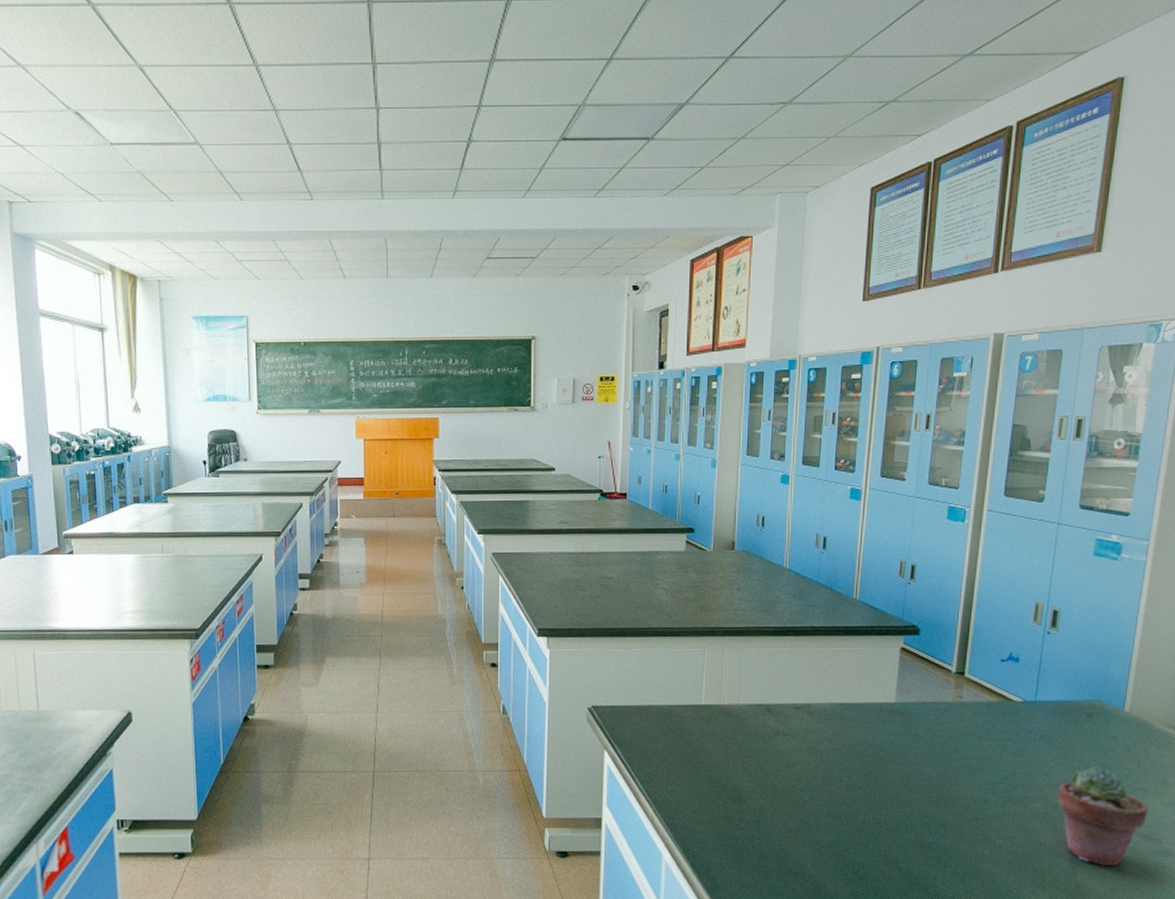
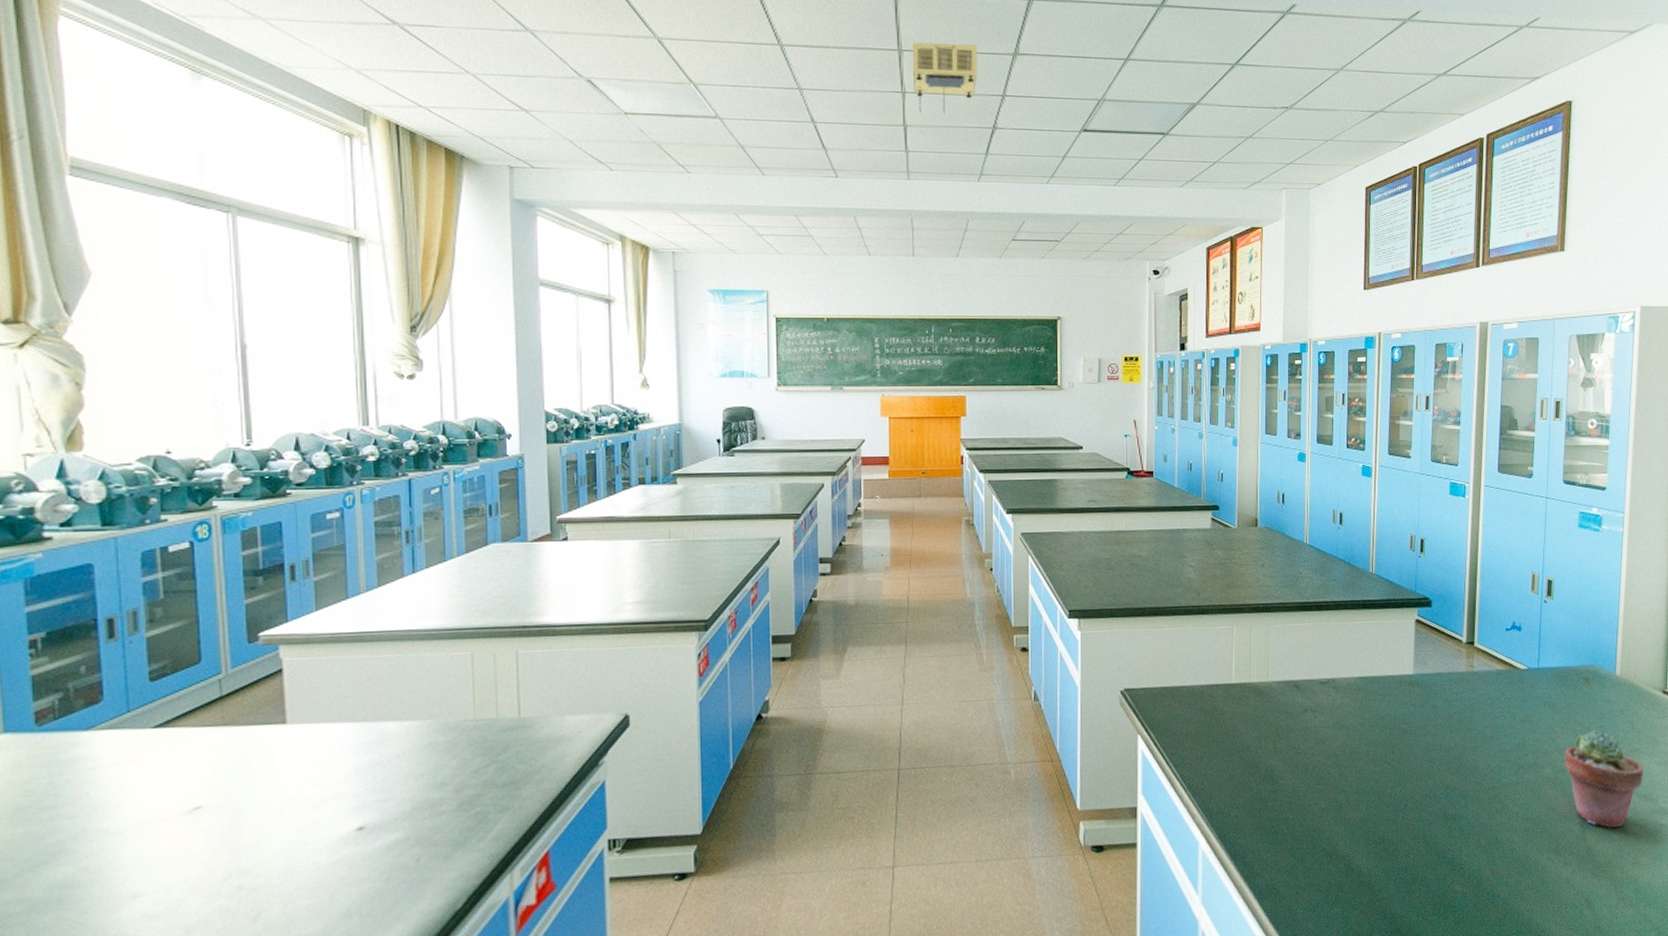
projector: none [386,53,453,129] -> present [912,42,977,113]

